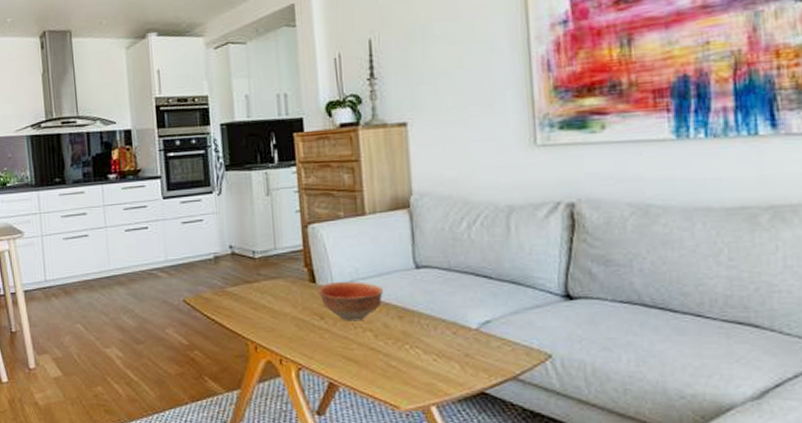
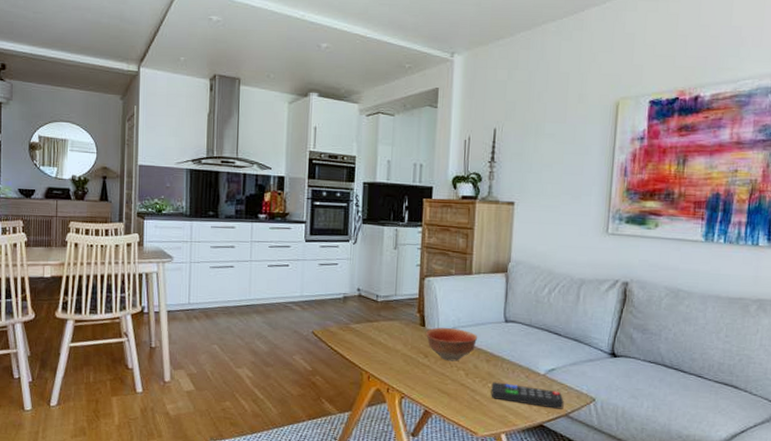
remote control: none [409,343,510,371] -> present [491,382,564,409]

